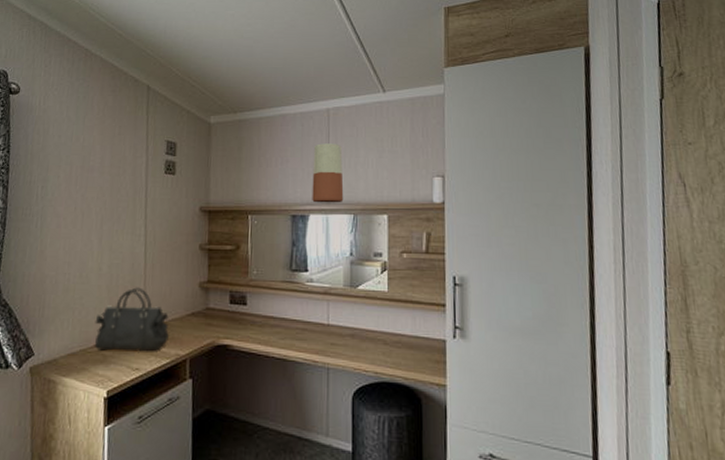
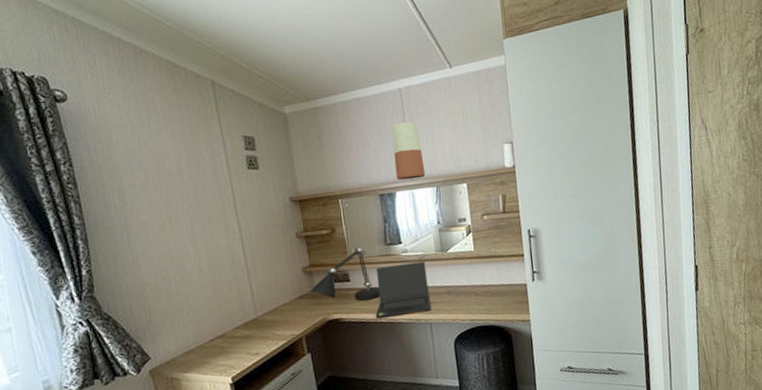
shoulder bag: present [95,287,169,352] -> none [205,281,282,344]
desk lamp: none [204,269,276,330] -> present [311,247,380,302]
laptop: none [268,294,331,354] -> present [375,261,431,318]

